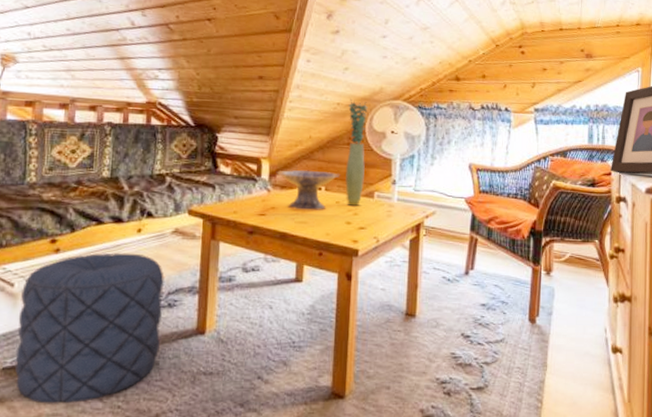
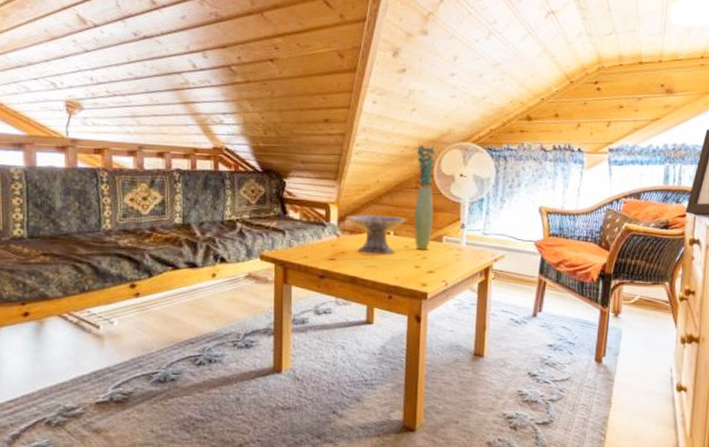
pouf: present [15,252,164,404] -> none [106,296,240,435]

